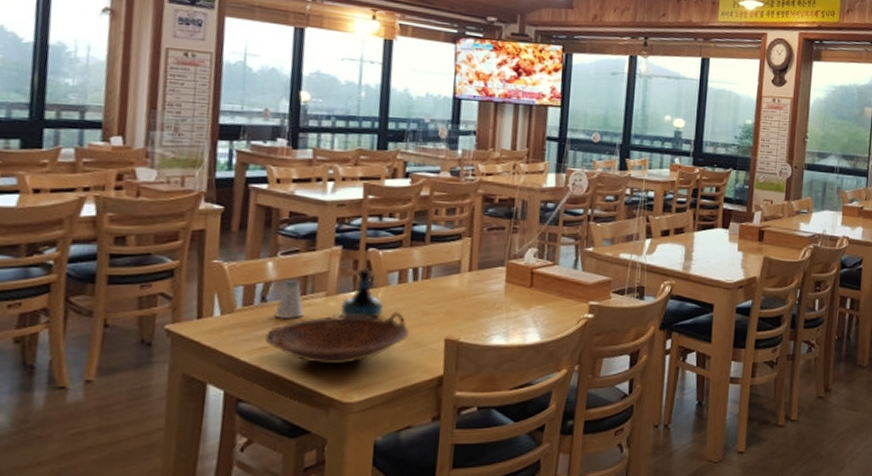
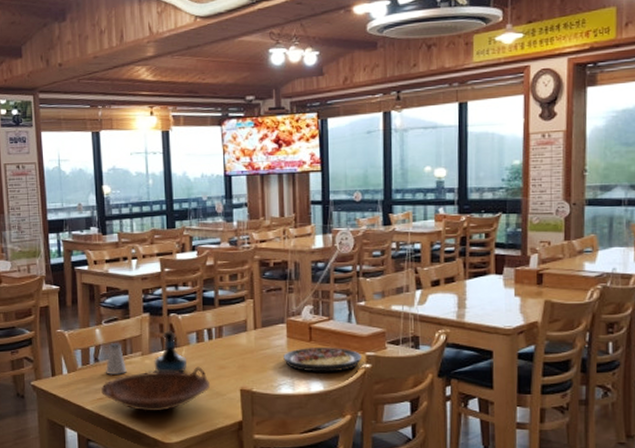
plate: none [499,294,584,322] -> present [283,347,361,372]

